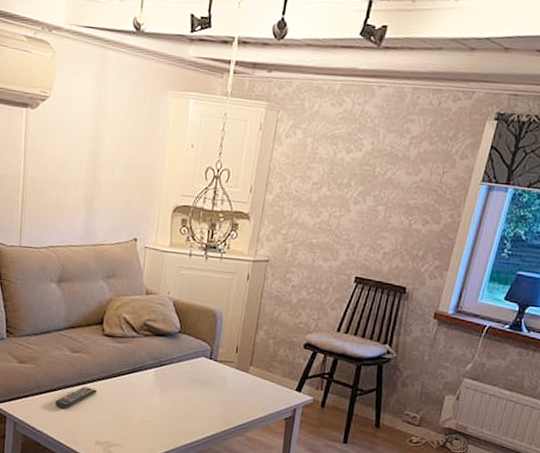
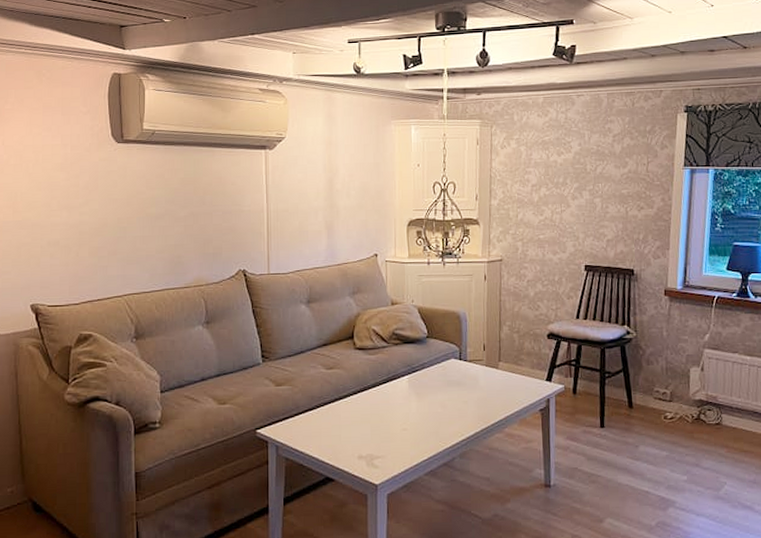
remote control: present [54,387,98,409] -> none [314,402,355,426]

